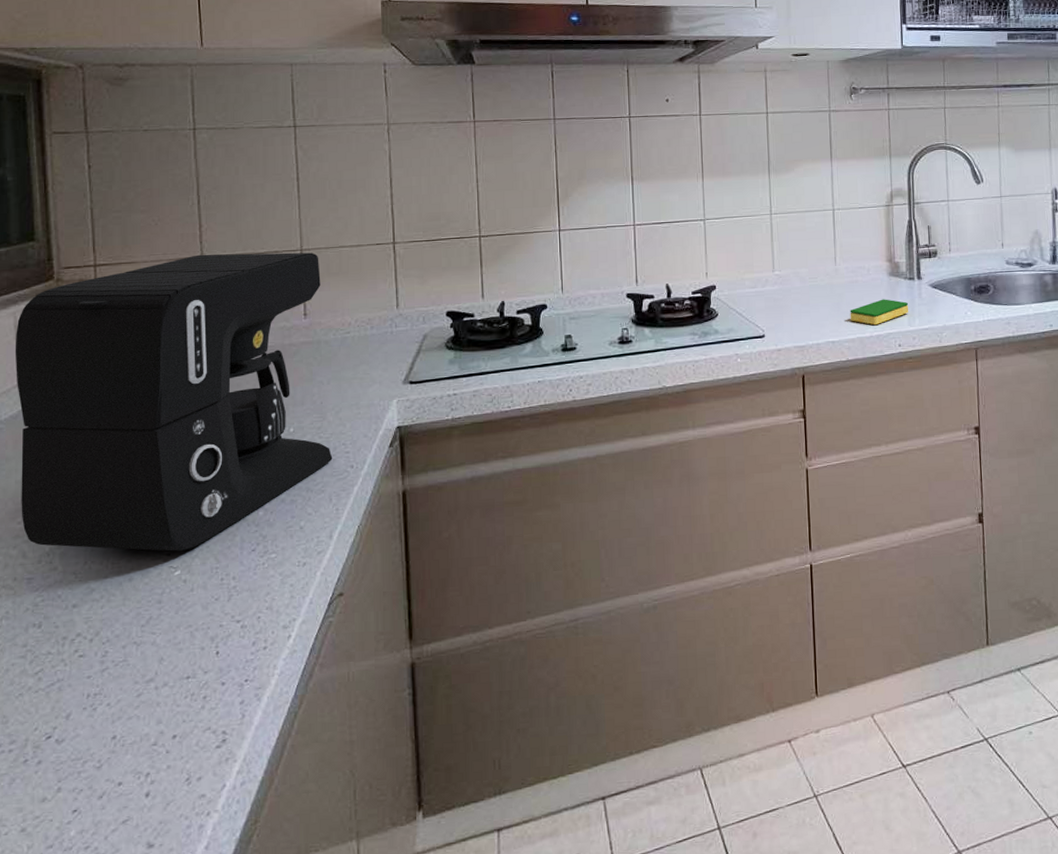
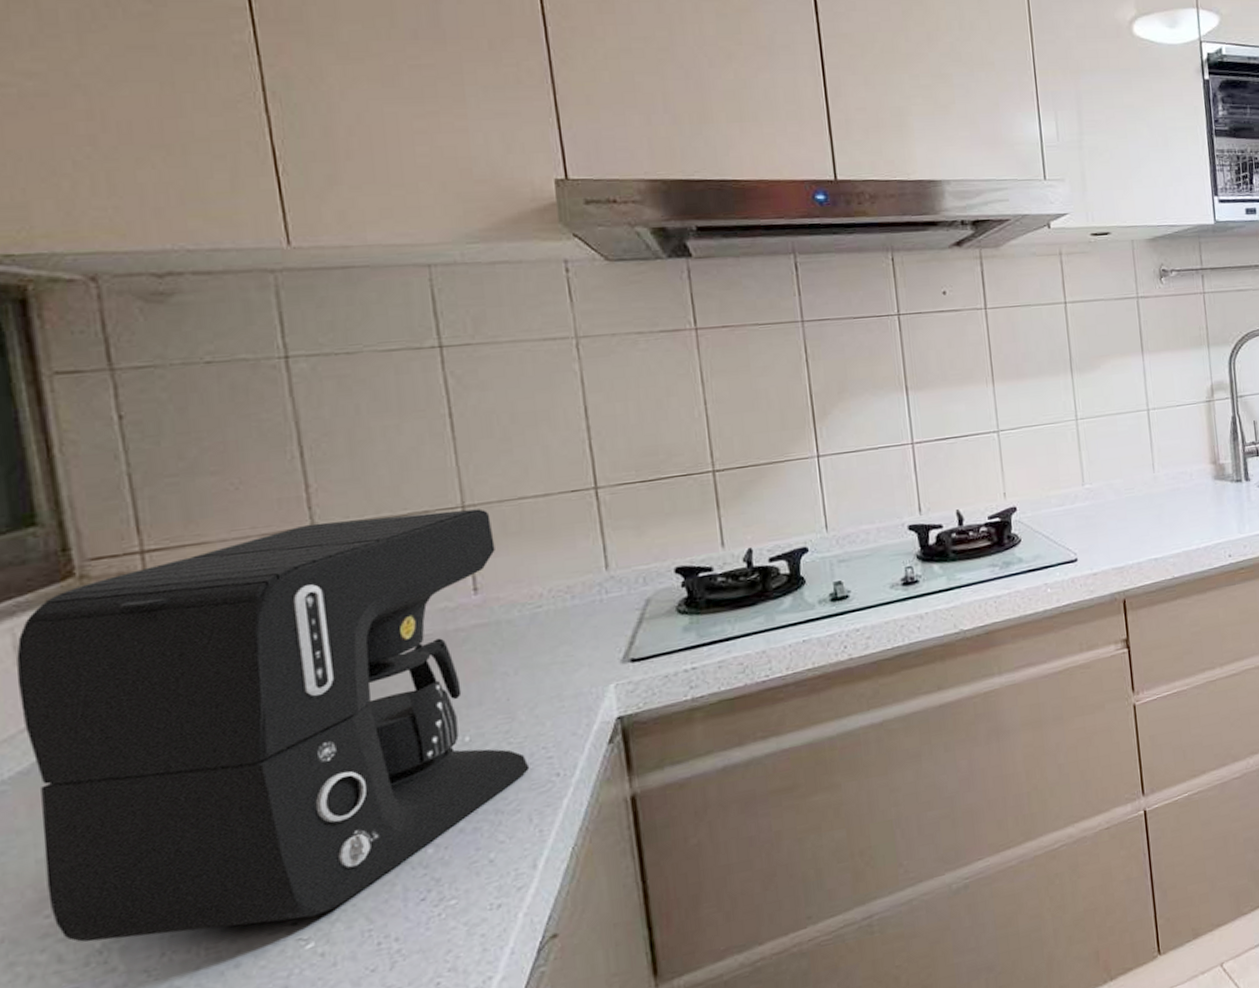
dish sponge: present [850,299,909,326] -> none [1172,505,1238,537]

